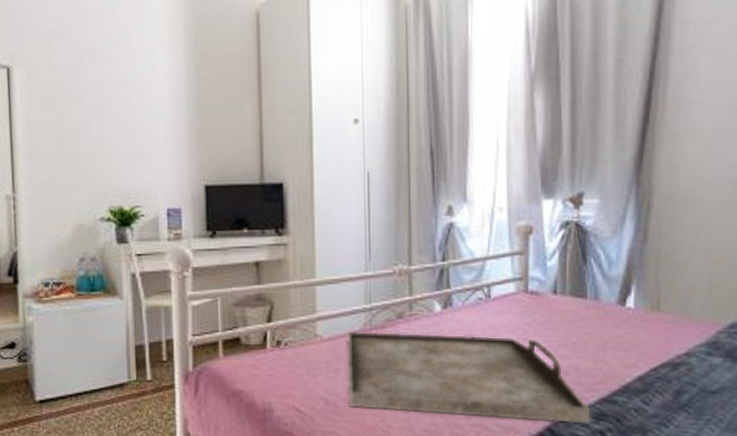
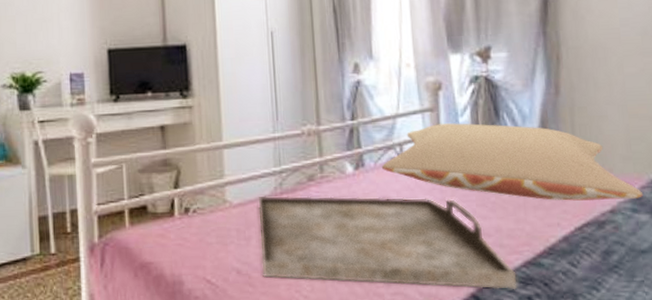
pillow: none [468,266,719,343] -> present [381,123,644,201]

